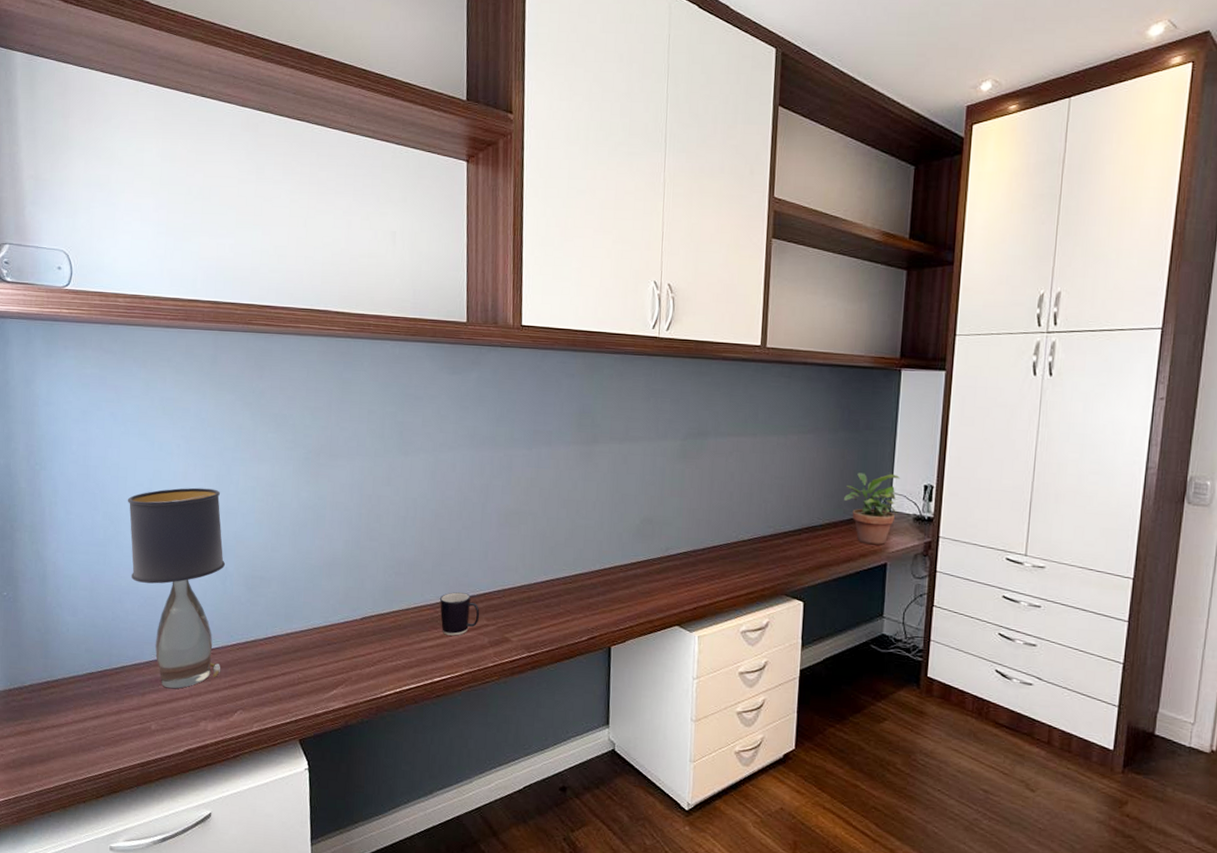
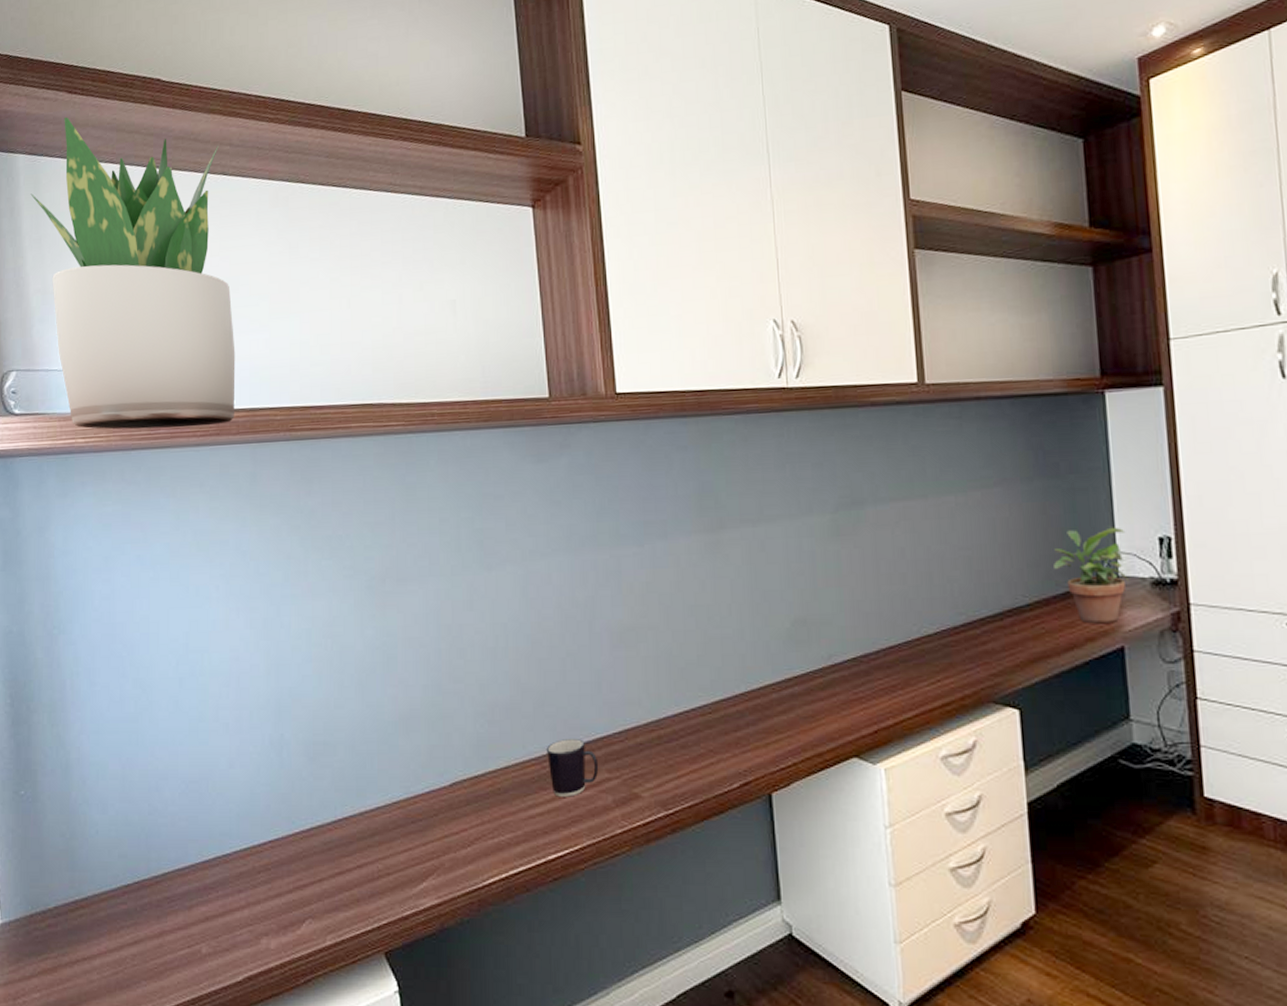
planter: none [26,25,205,312] -> present [30,117,236,430]
table lamp: present [127,487,225,689] -> none [160,636,283,898]

